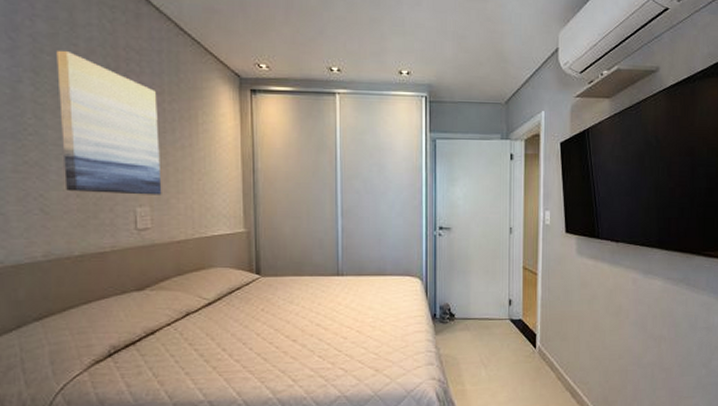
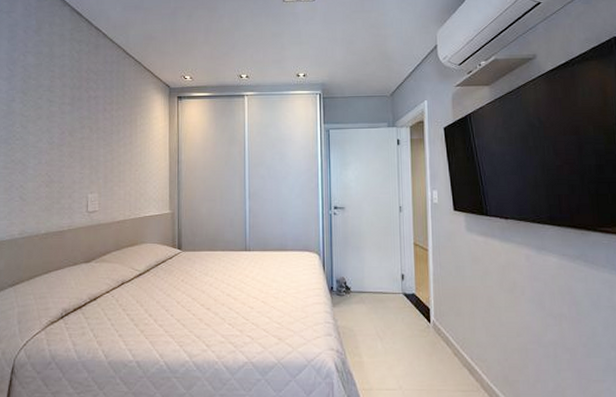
wall art: present [56,50,162,195] -> none [38,75,108,184]

